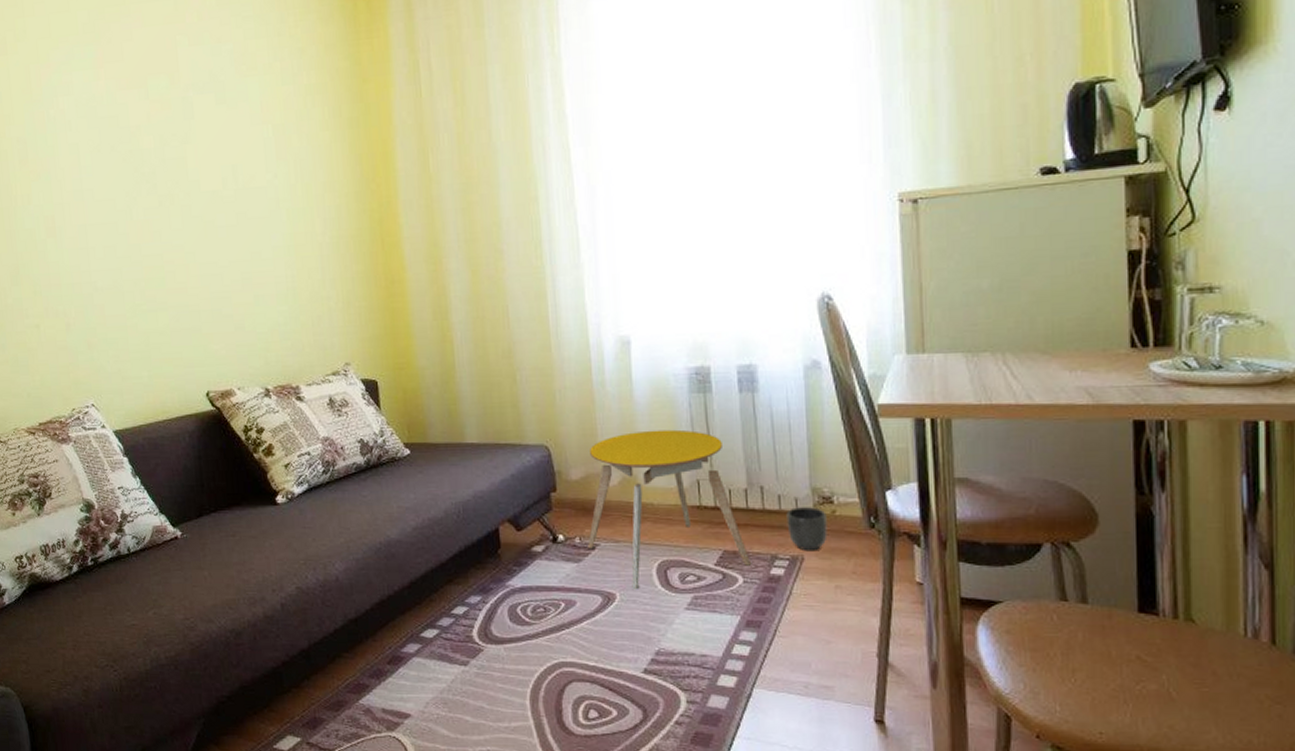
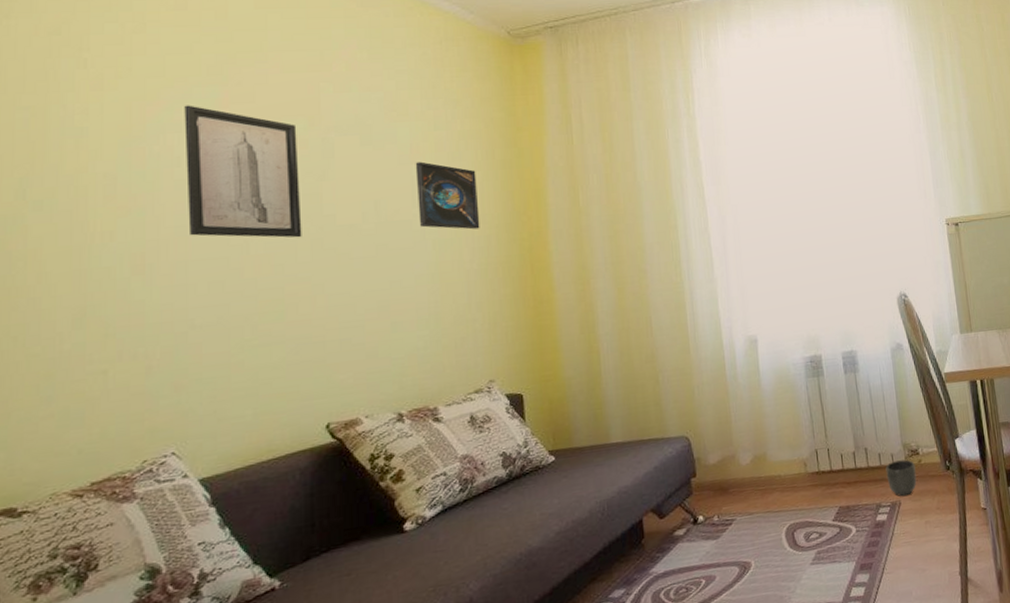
wall art: none [69,66,173,204] -> present [184,105,302,238]
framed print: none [266,121,330,198] -> present [415,161,480,230]
stool: present [588,429,751,590] -> none [725,408,861,556]

